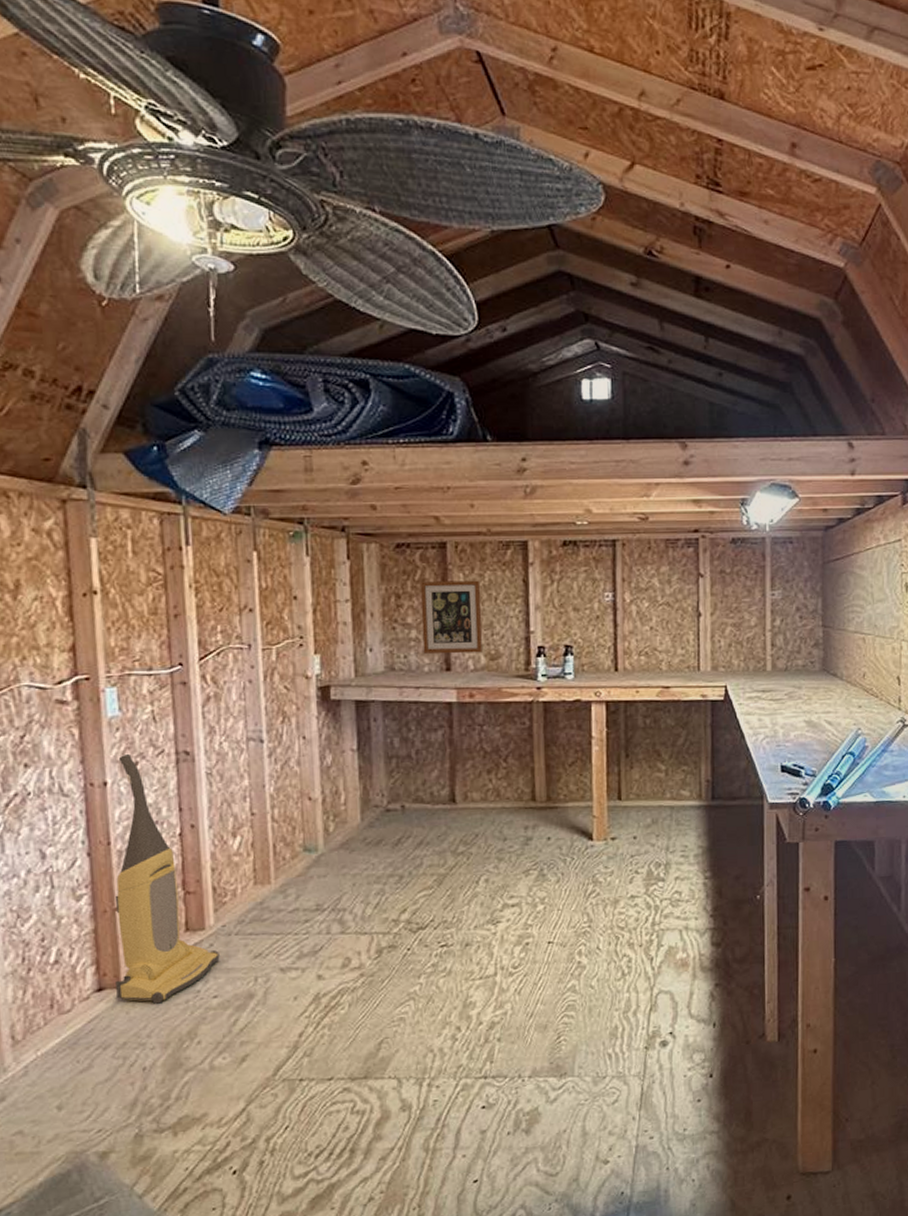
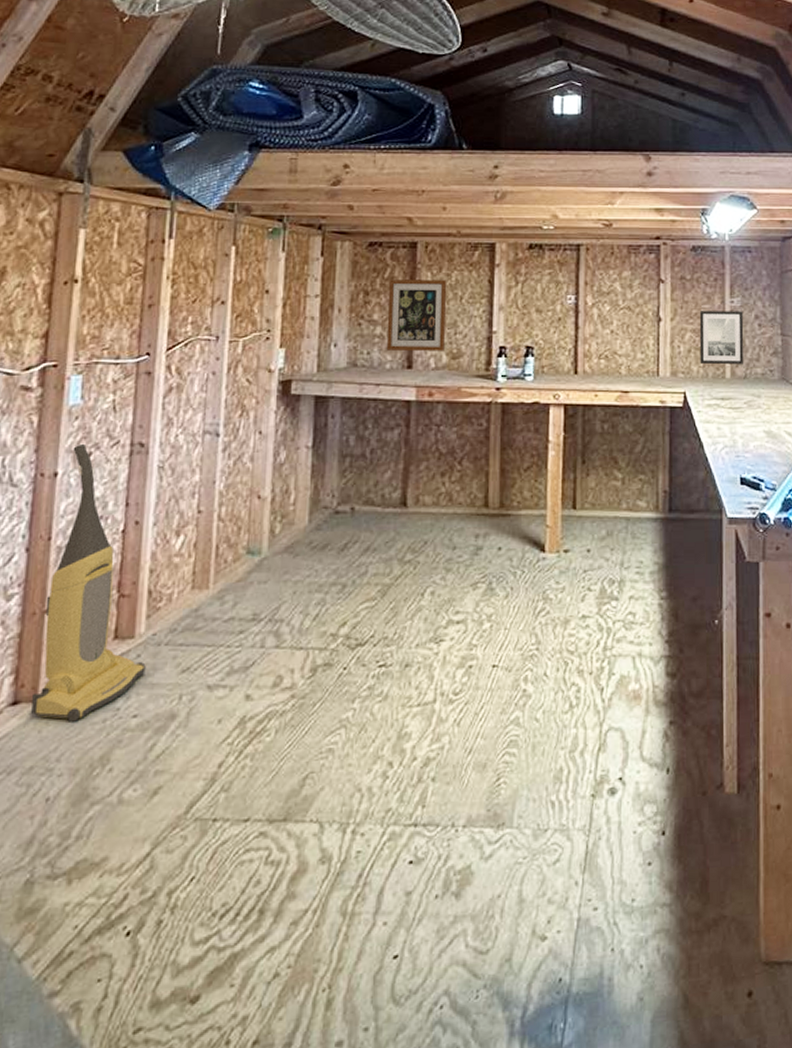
wall art: none [739,603,785,658] -> present [699,311,744,365]

